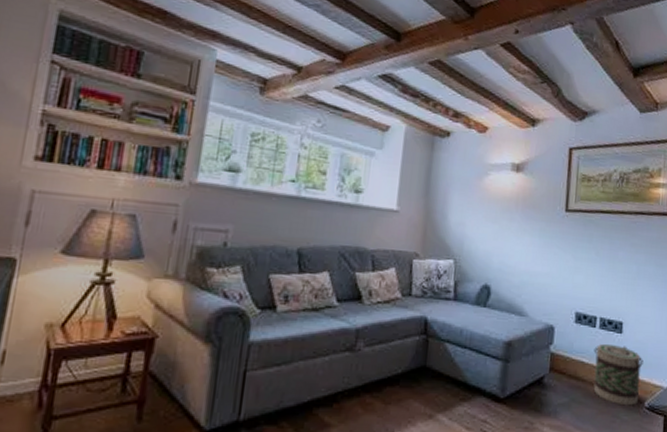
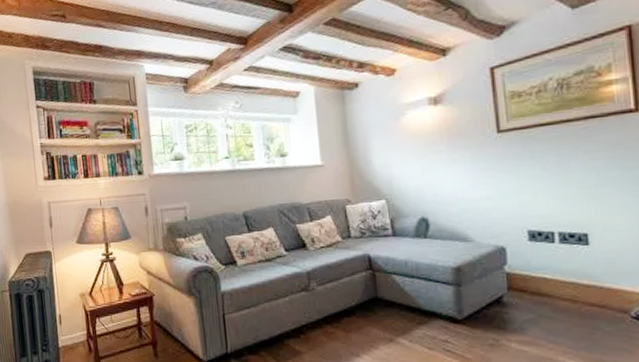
basket: present [593,343,644,406] -> none [556,257,622,317]

